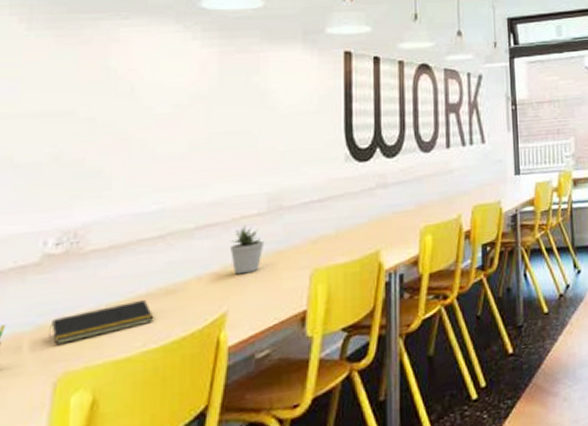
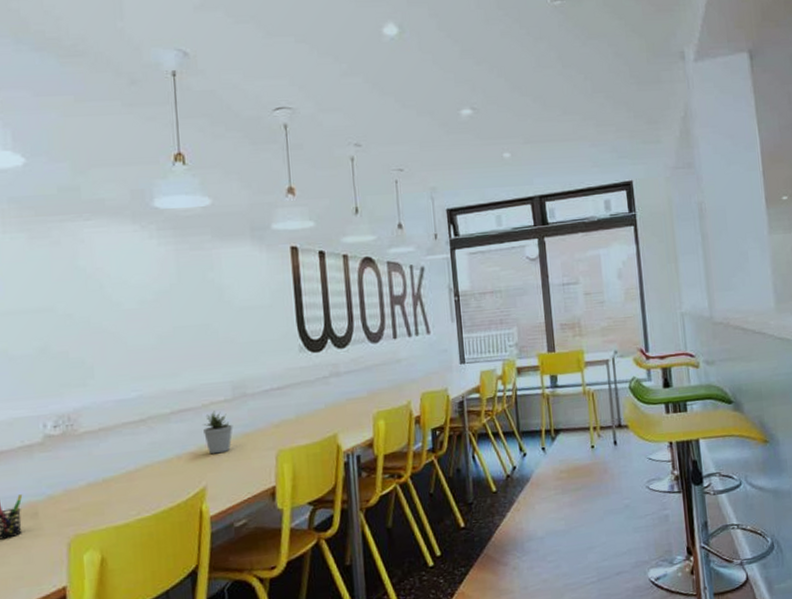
notepad: present [49,300,154,346] -> none [58,475,145,513]

